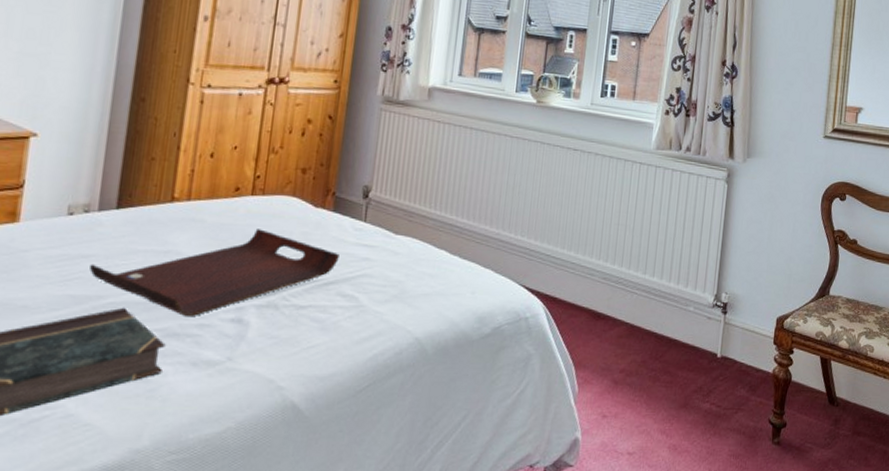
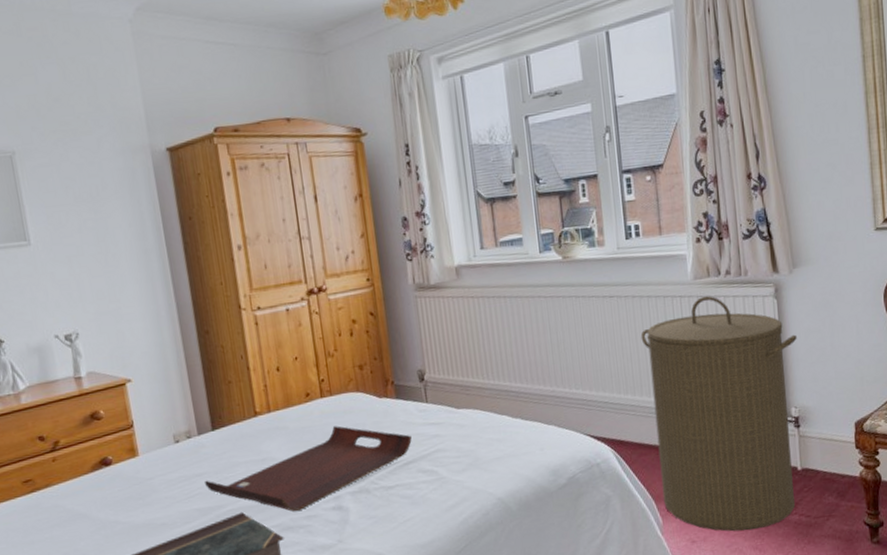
laundry hamper: none [583,167,739,413] -> present [640,296,797,532]

